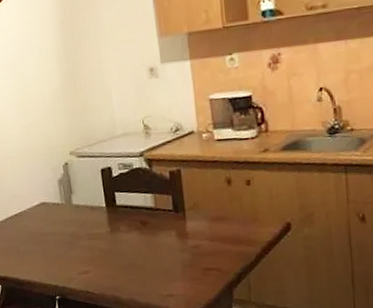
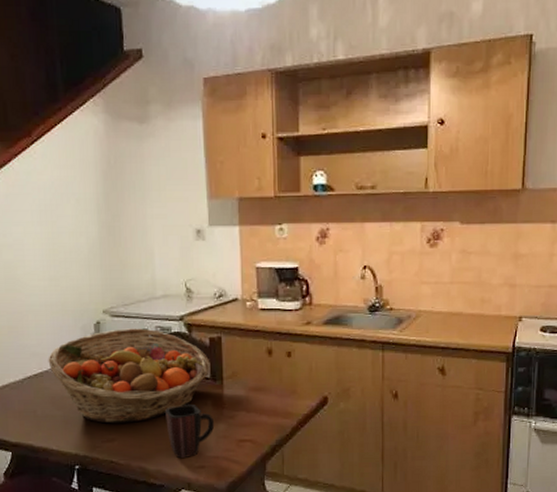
fruit basket: none [25,166,172,257] -> present [48,328,210,424]
mug: none [133,235,180,288] -> present [165,403,215,459]

